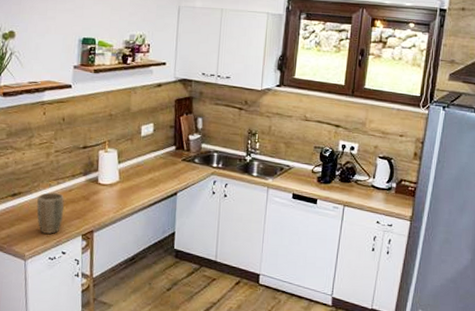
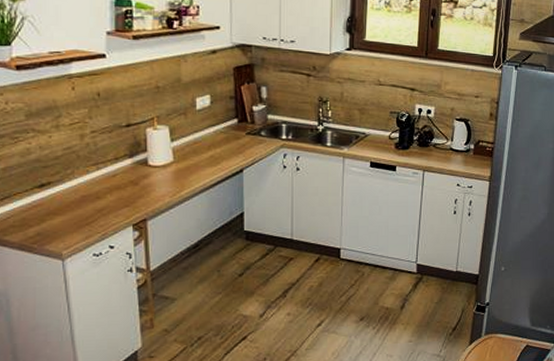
plant pot: present [36,192,64,234] -> none [73,180,108,227]

